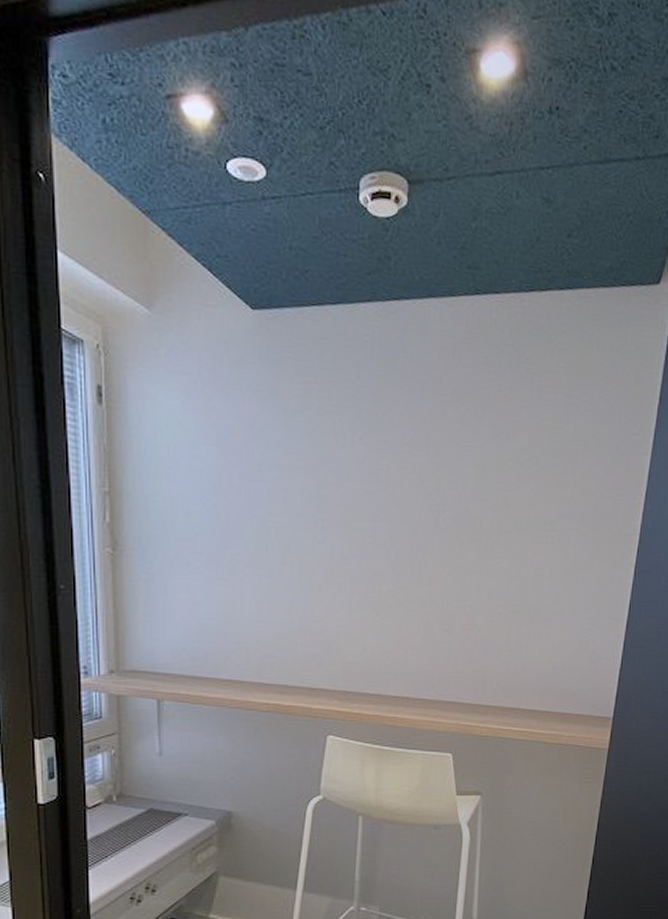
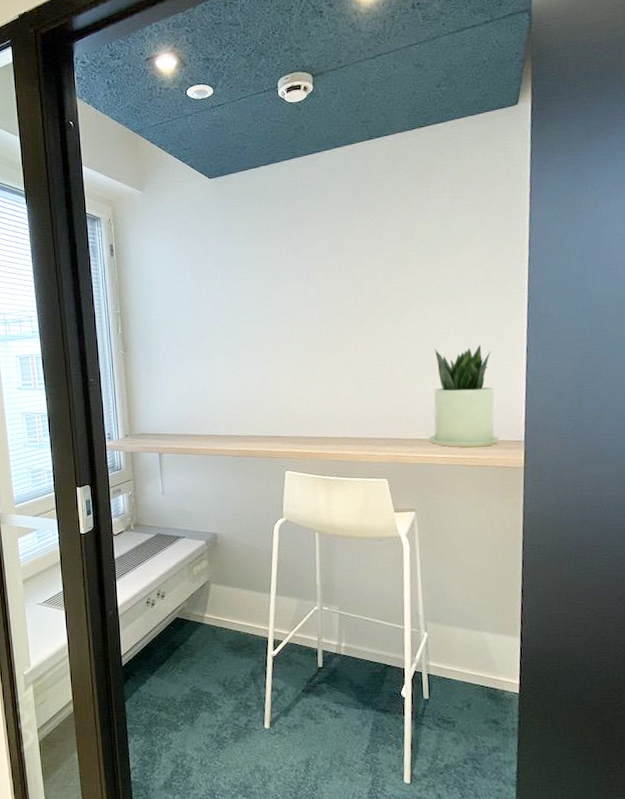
planter: none [505,594,590,722] -> present [427,344,501,448]

